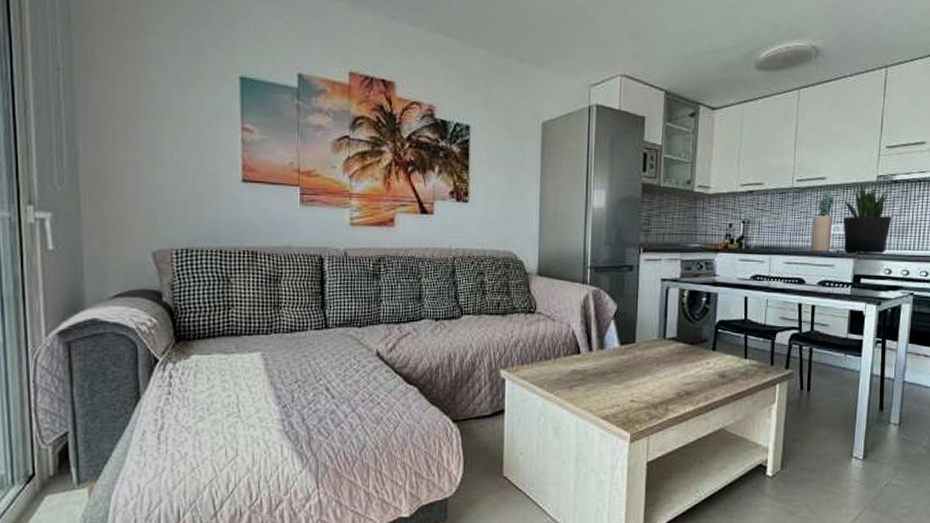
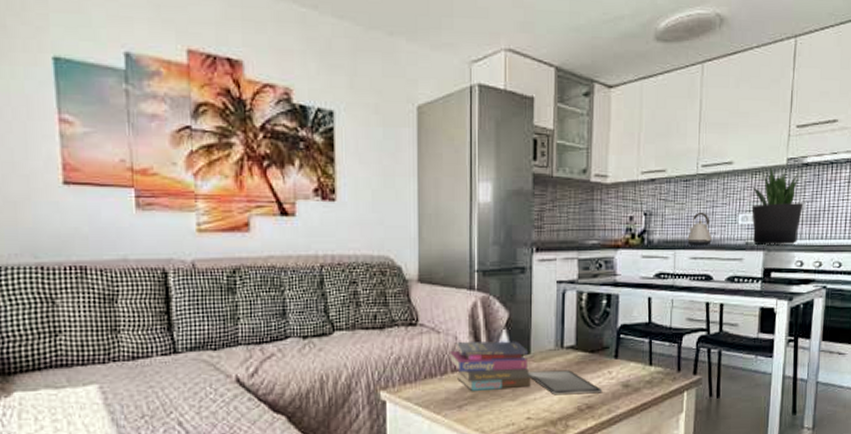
books: none [563,330,636,375] -> present [450,341,531,392]
tablet: none [632,359,701,382] -> present [527,370,603,396]
kettle: none [782,221,805,253] -> present [687,211,712,246]
vase: present [811,191,834,252] -> none [718,177,742,245]

